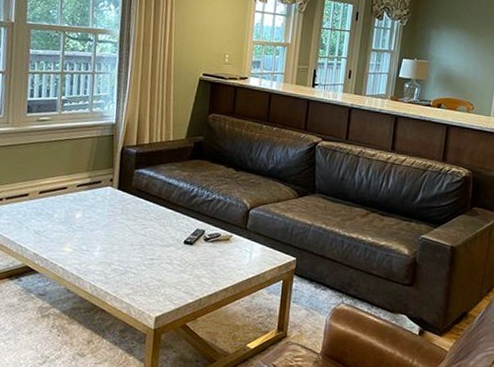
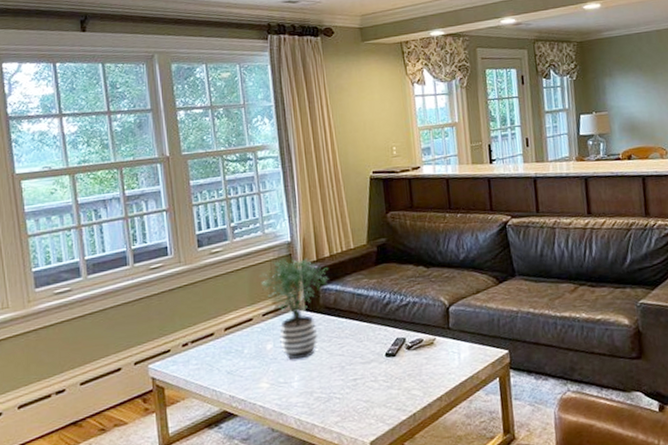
potted plant: none [80,138,146,232] -> present [260,258,330,360]

